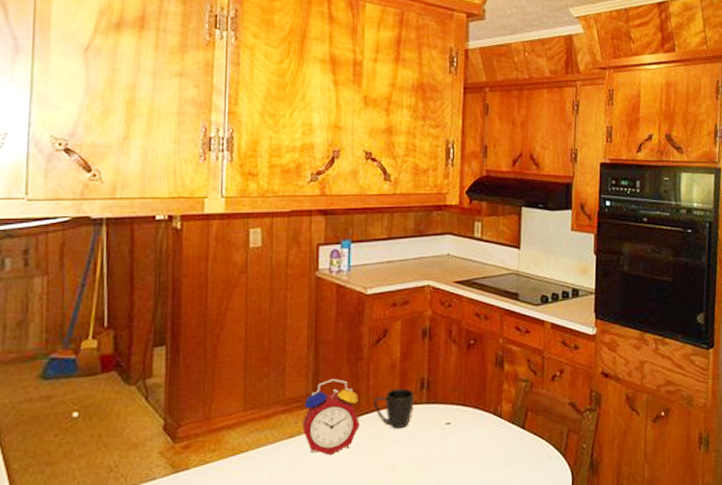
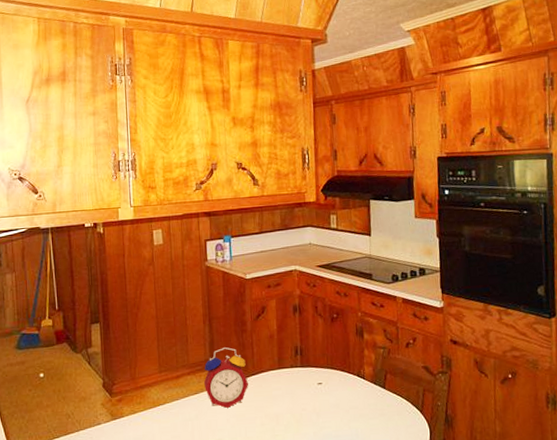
mug: present [373,388,414,429] -> none [257,354,291,387]

